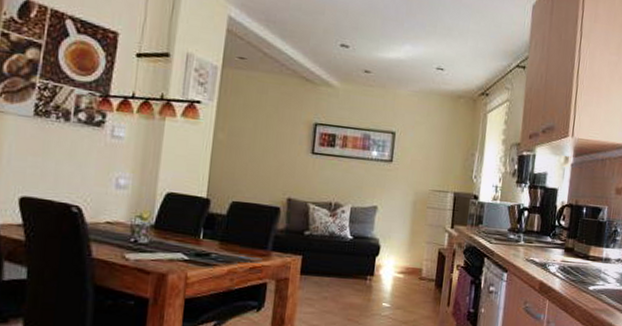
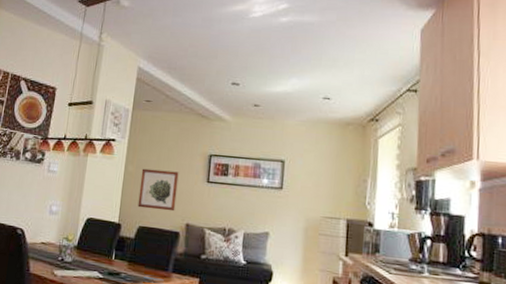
wall art: none [230,136,280,185] -> present [138,168,179,212]

